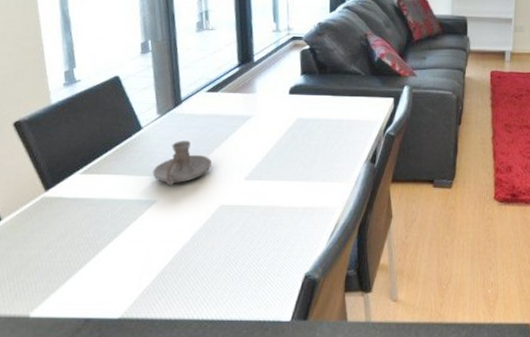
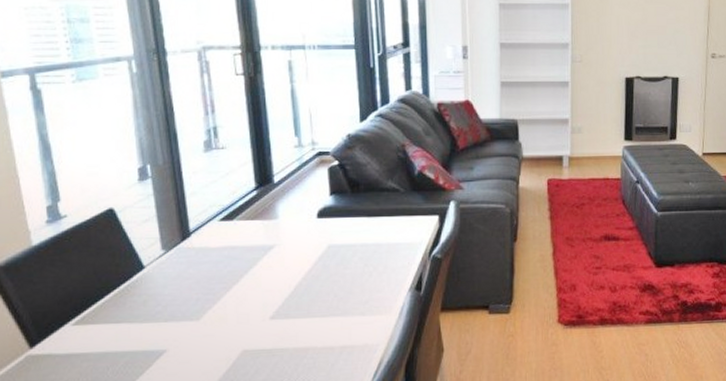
candle holder: present [152,141,212,187] -> none [159,279,229,333]

